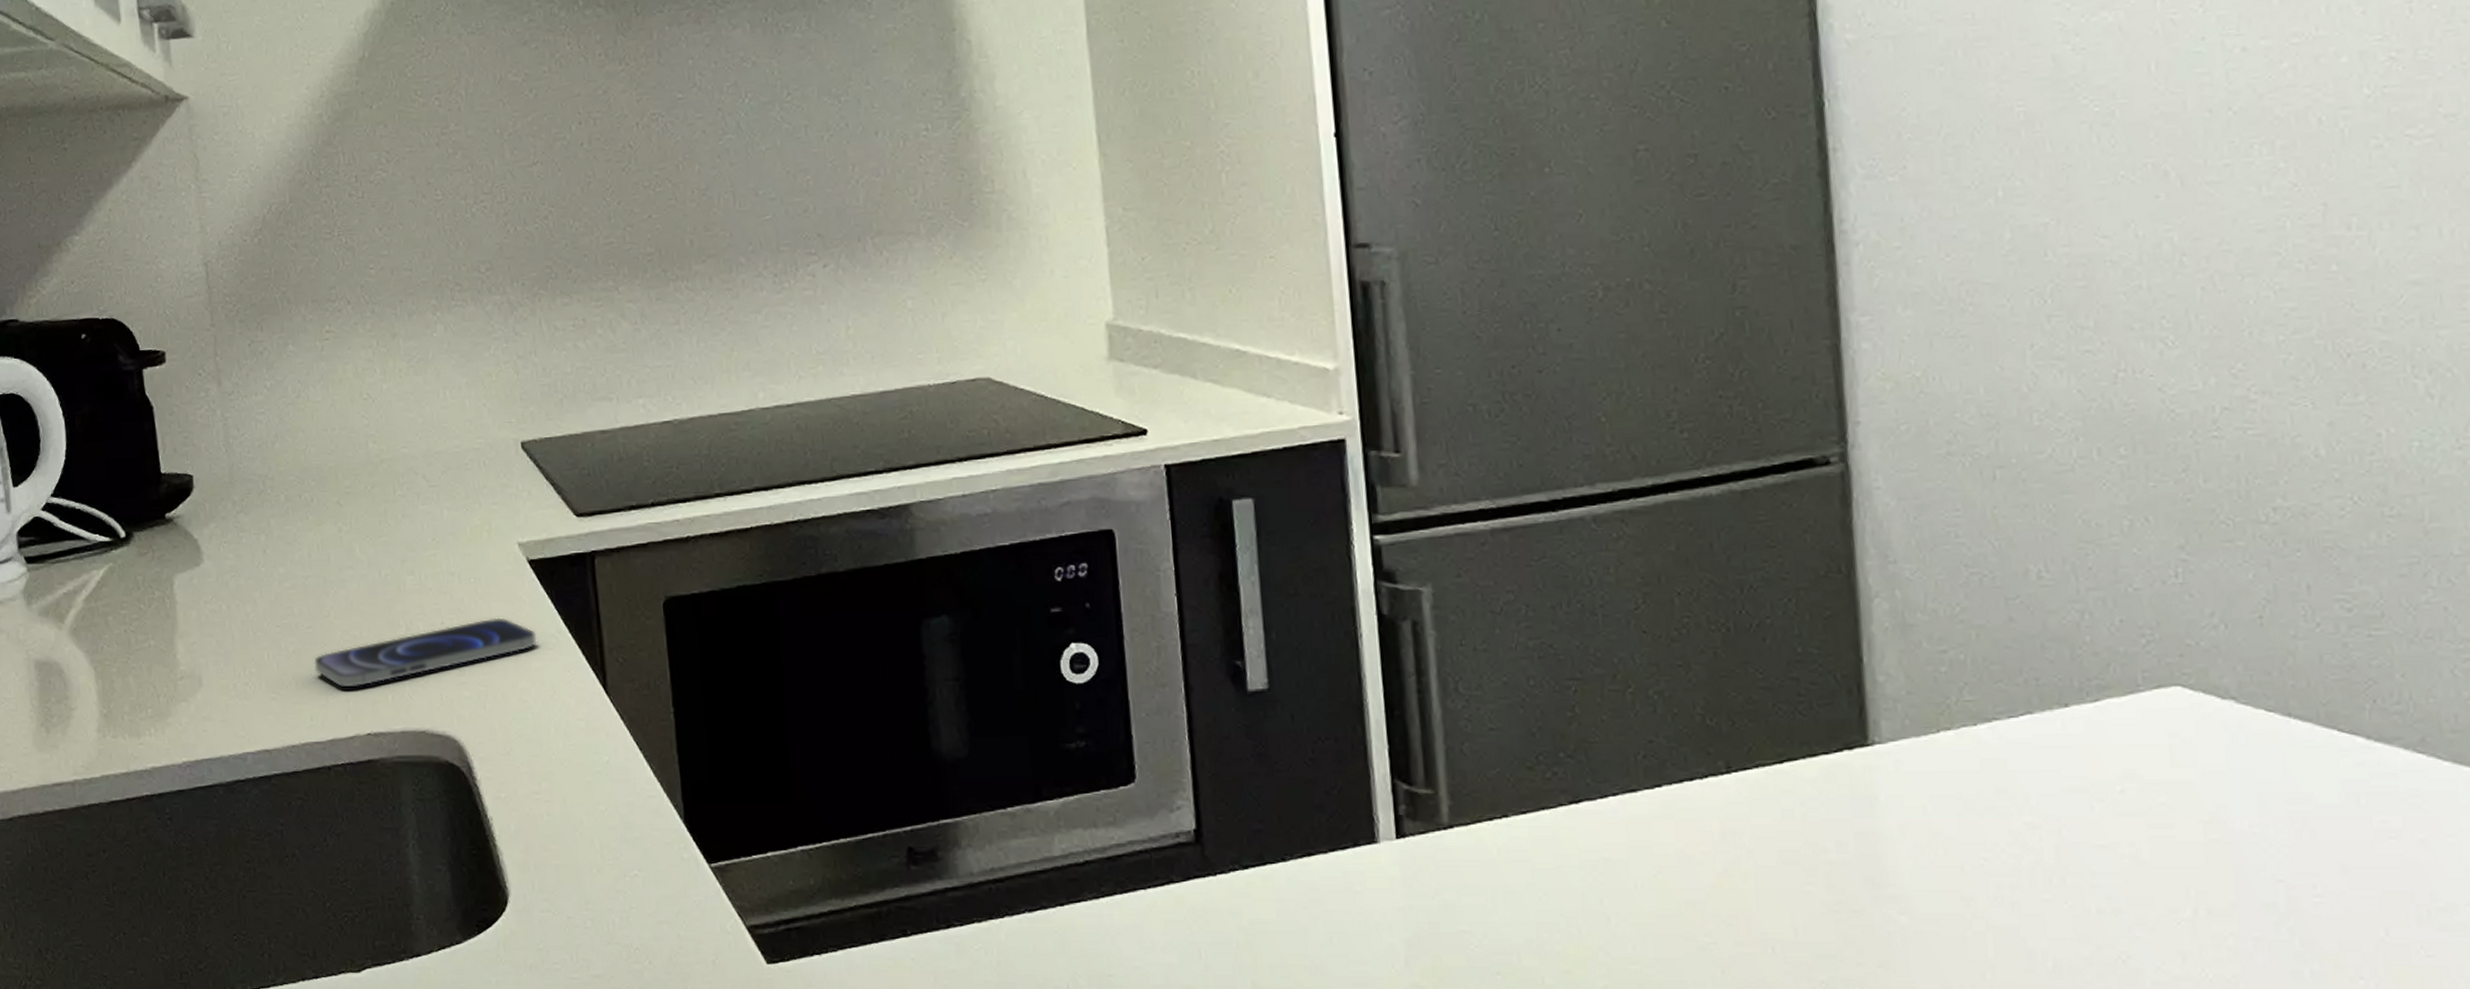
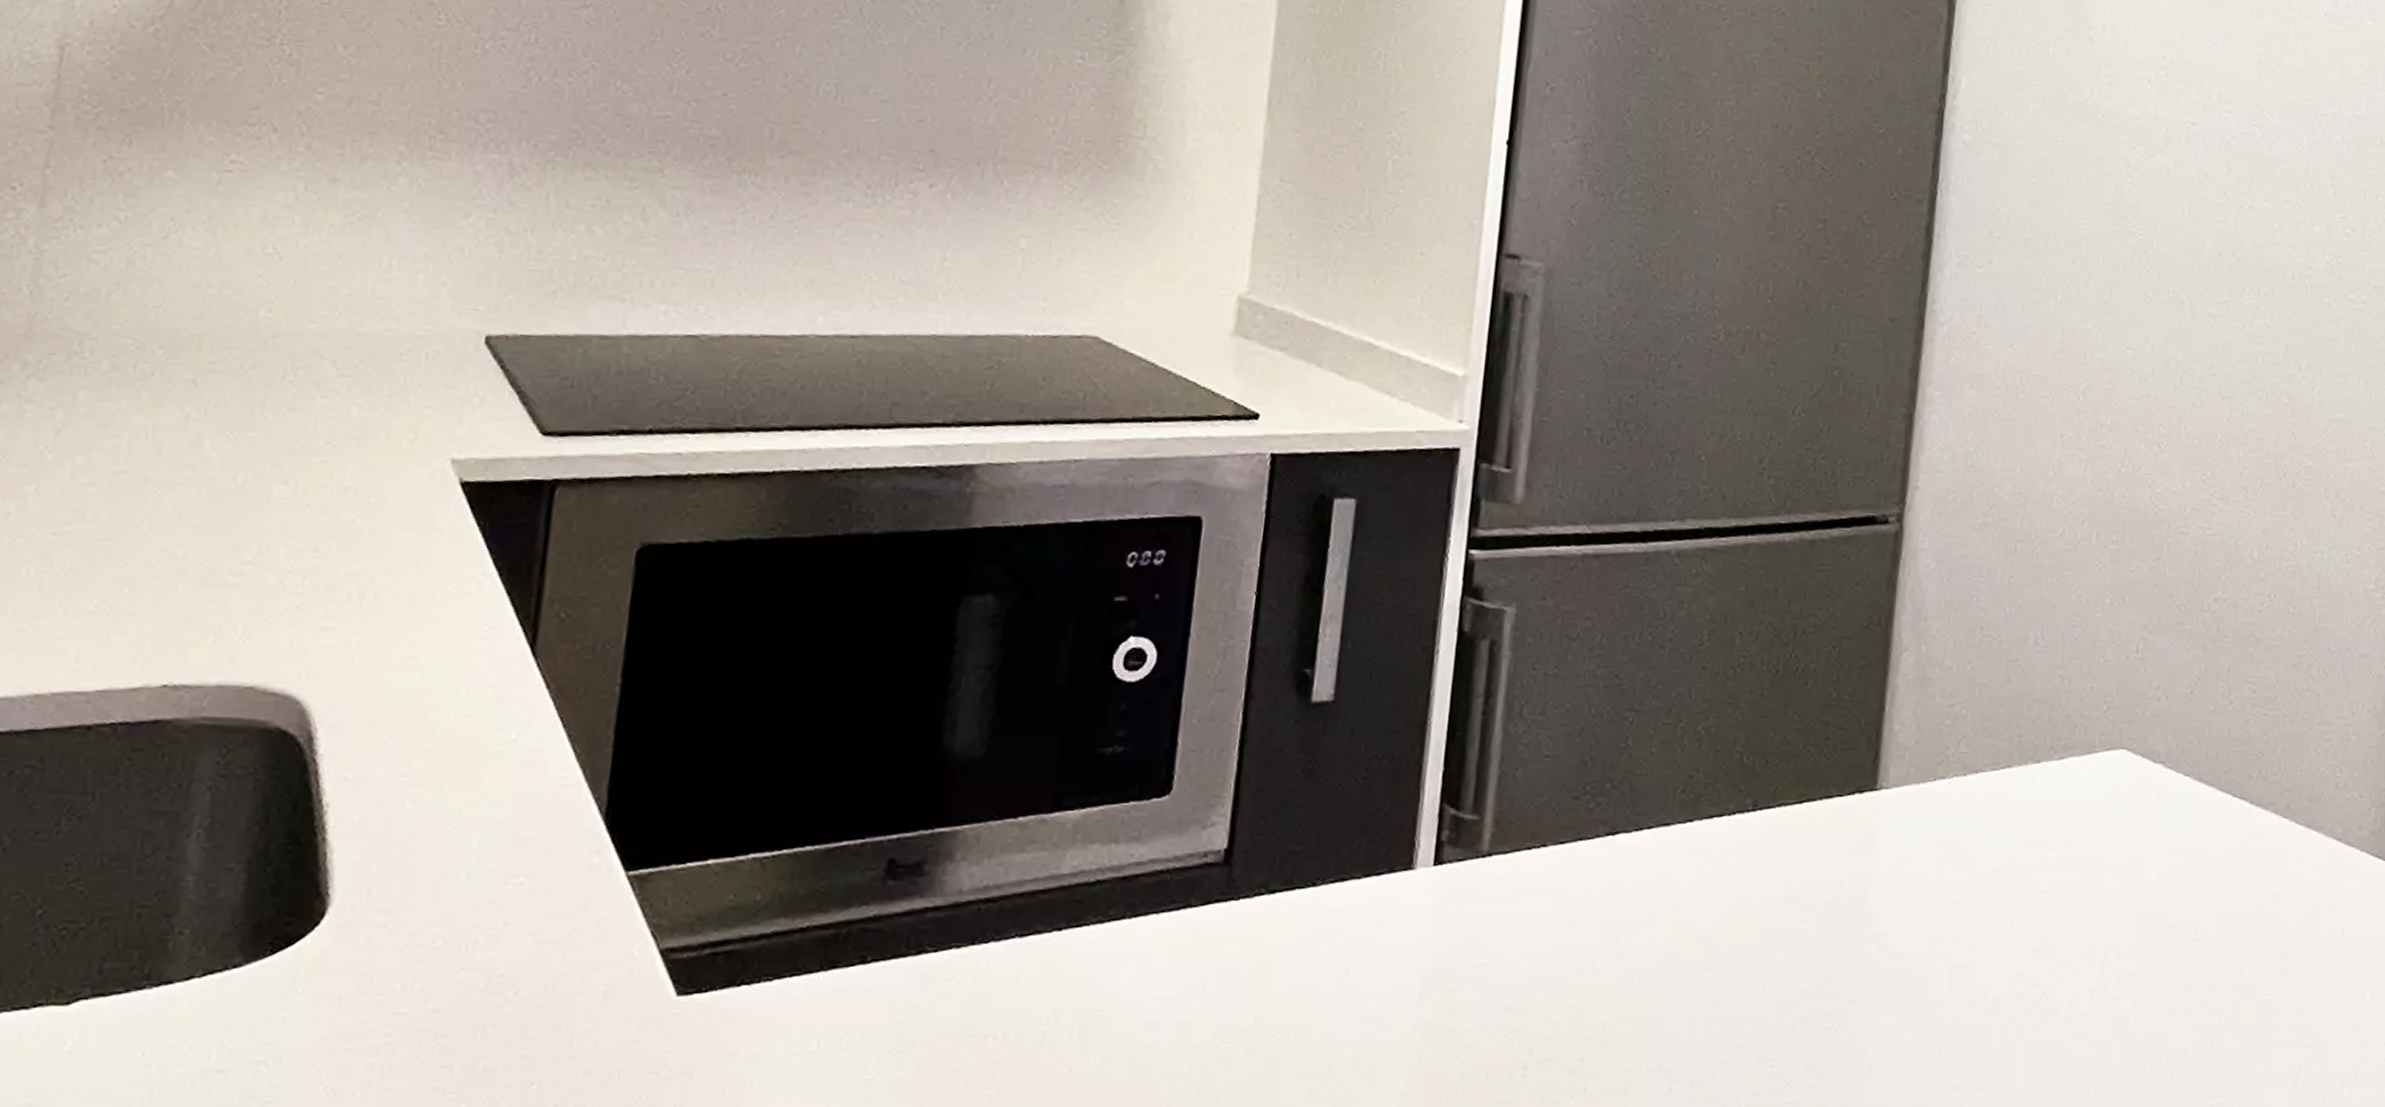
smartphone: present [314,617,537,688] -> none [99,549,451,624]

